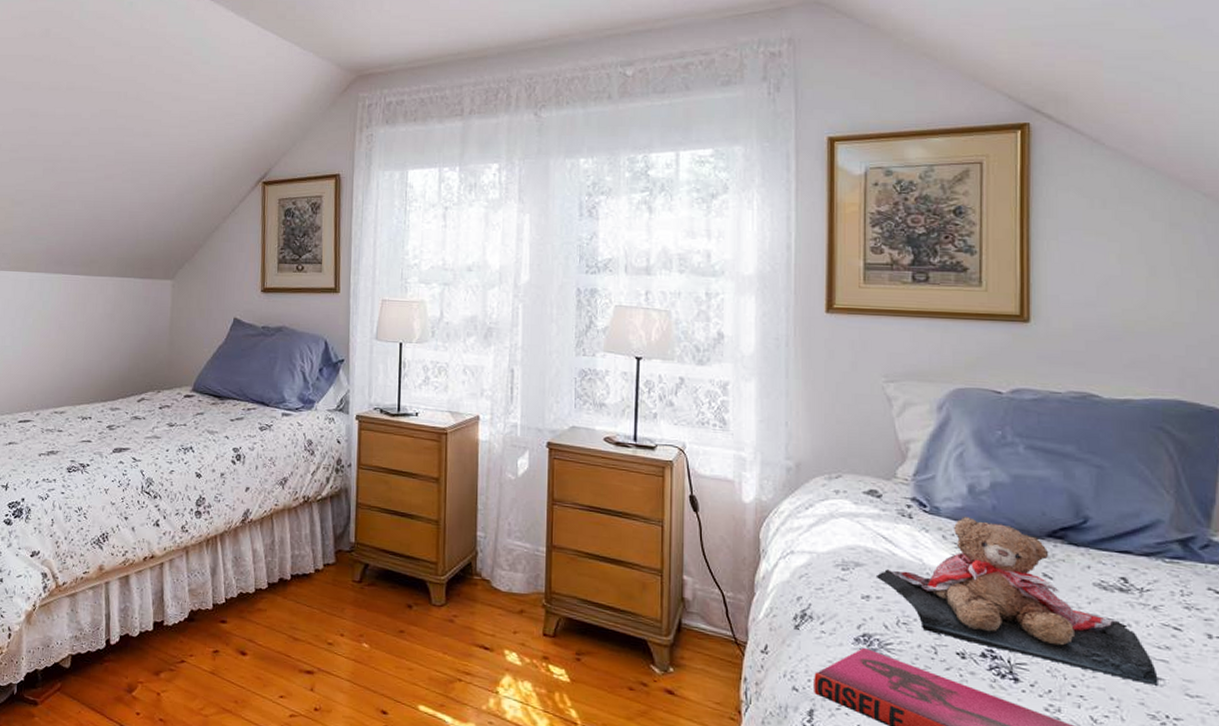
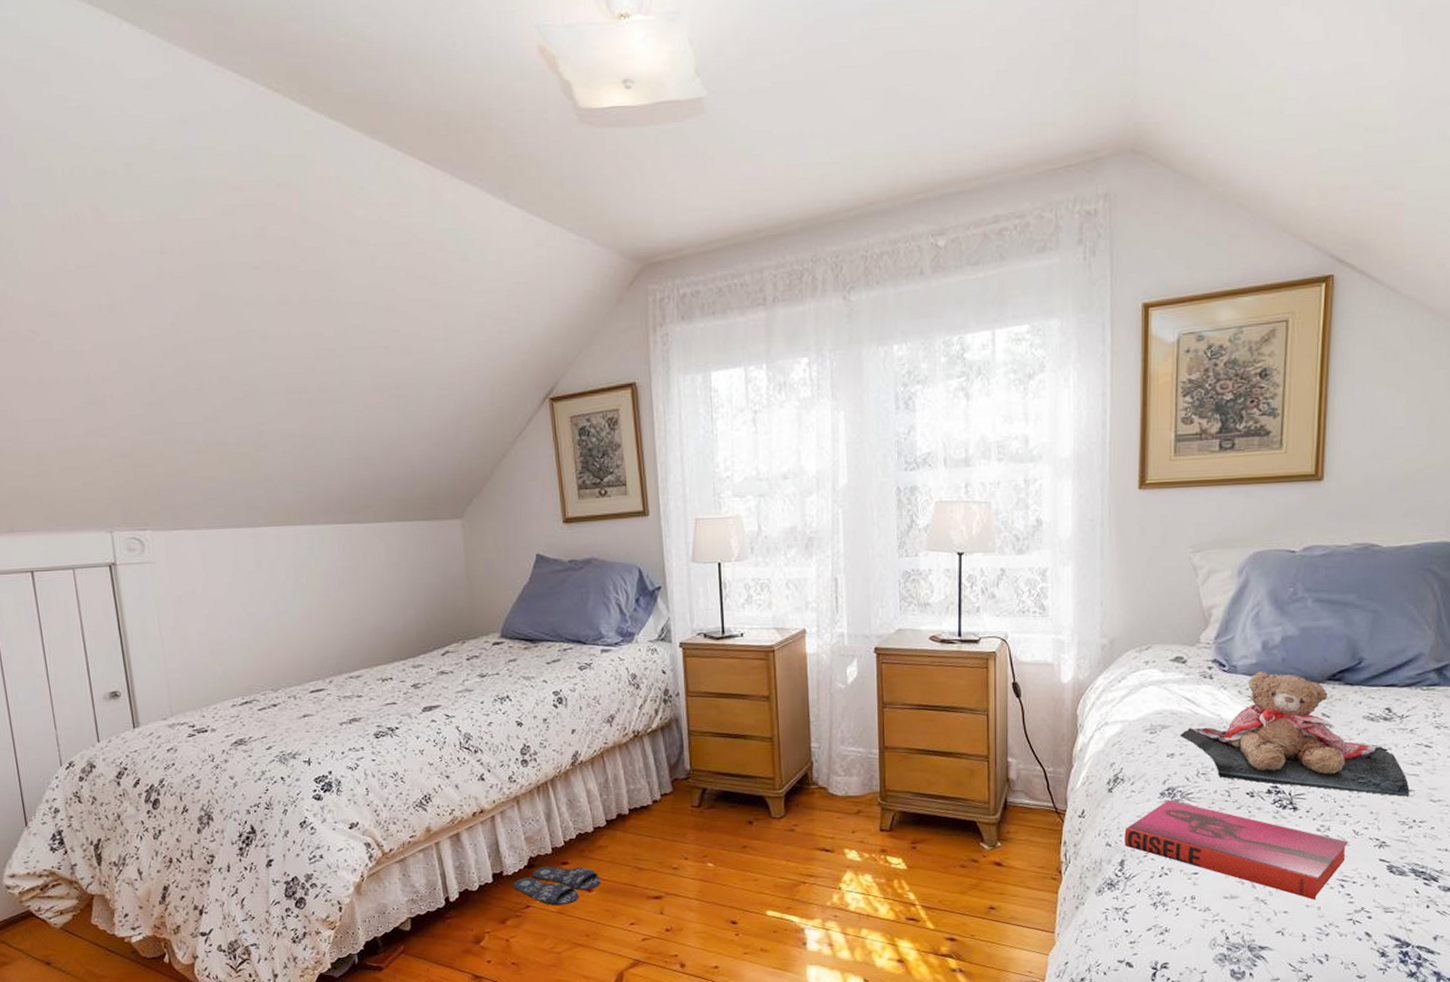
slippers: none [171,622,255,666] -> present [512,866,600,906]

